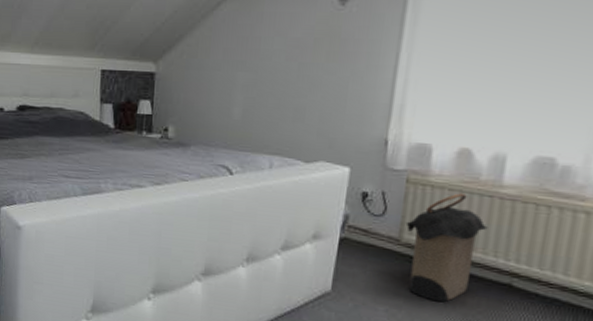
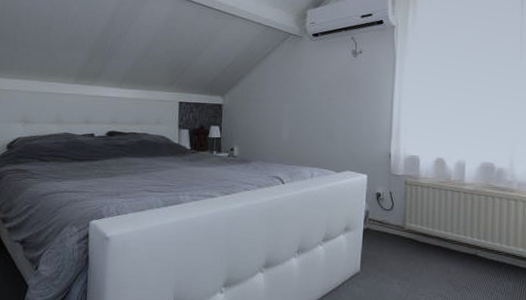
laundry hamper: present [405,193,488,302] -> none [407,190,459,273]

